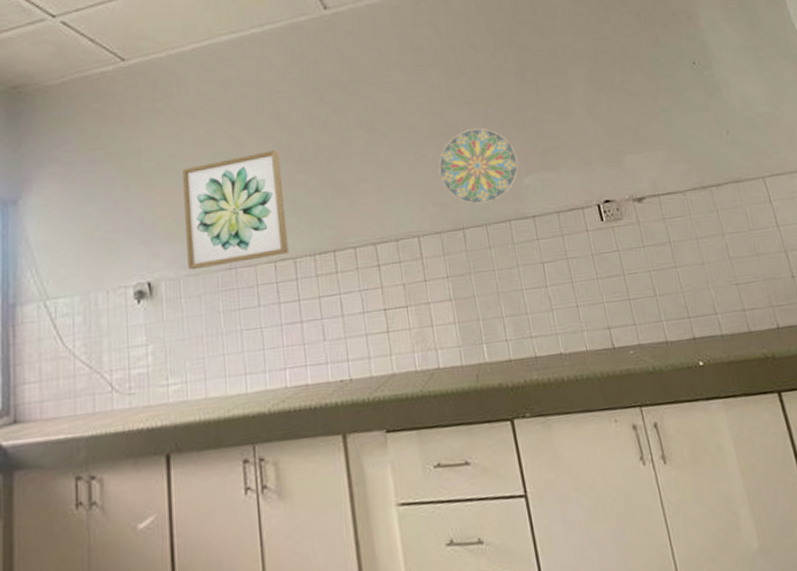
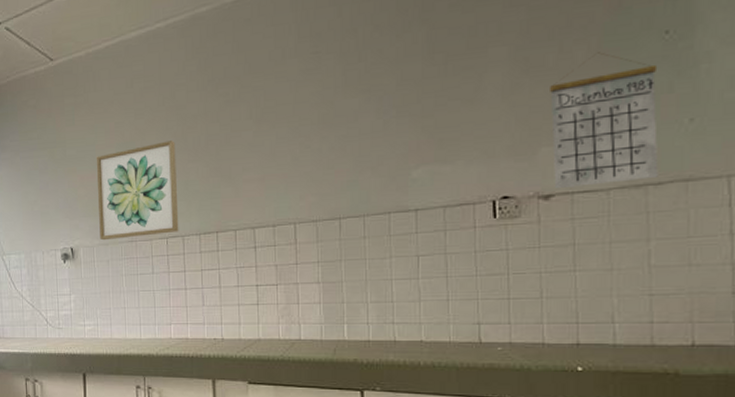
decorative plate: present [438,127,519,205] -> none [322,117,408,196]
calendar: none [621,76,717,193] -> present [548,52,659,189]

